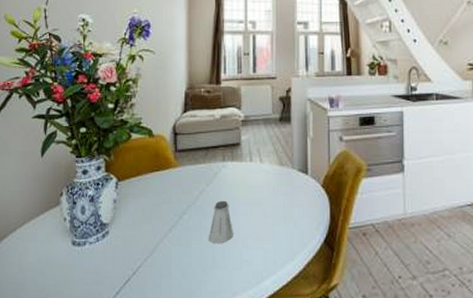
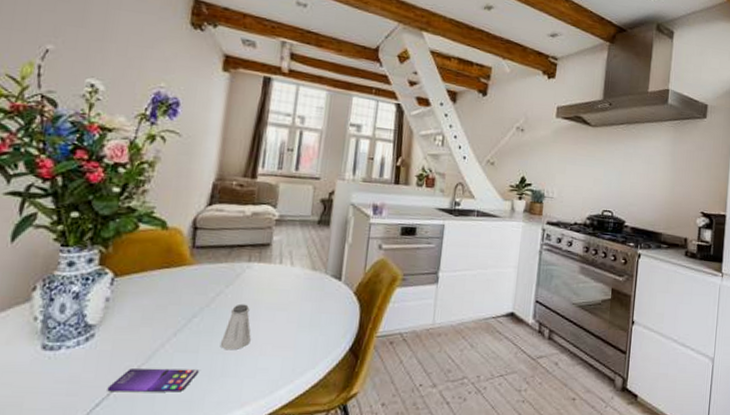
smartphone: none [123,260,194,283] -> present [107,368,200,393]

